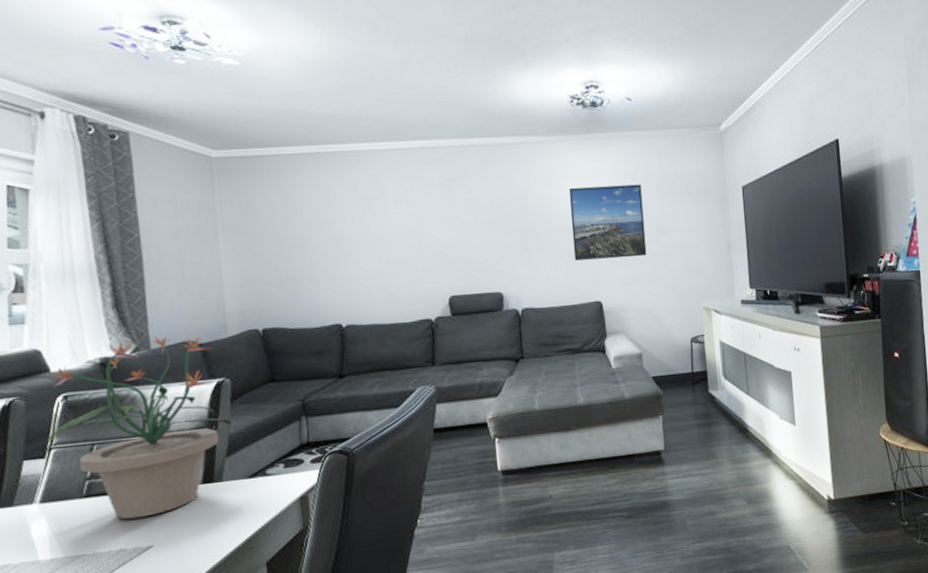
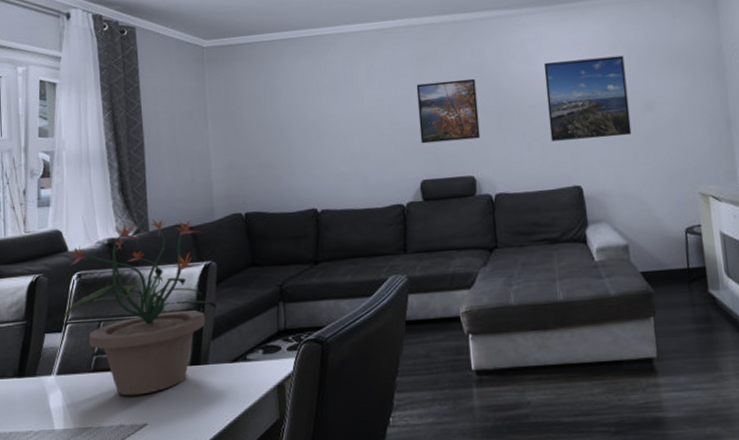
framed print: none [445,200,508,261] -> present [416,78,481,144]

